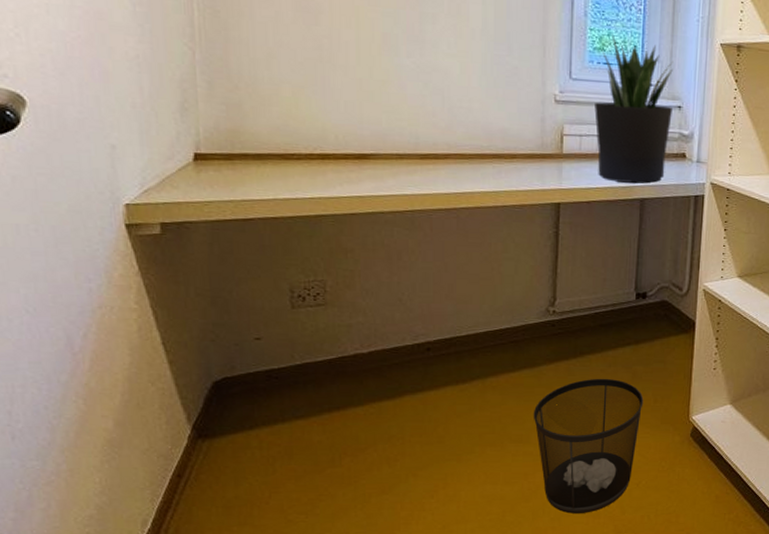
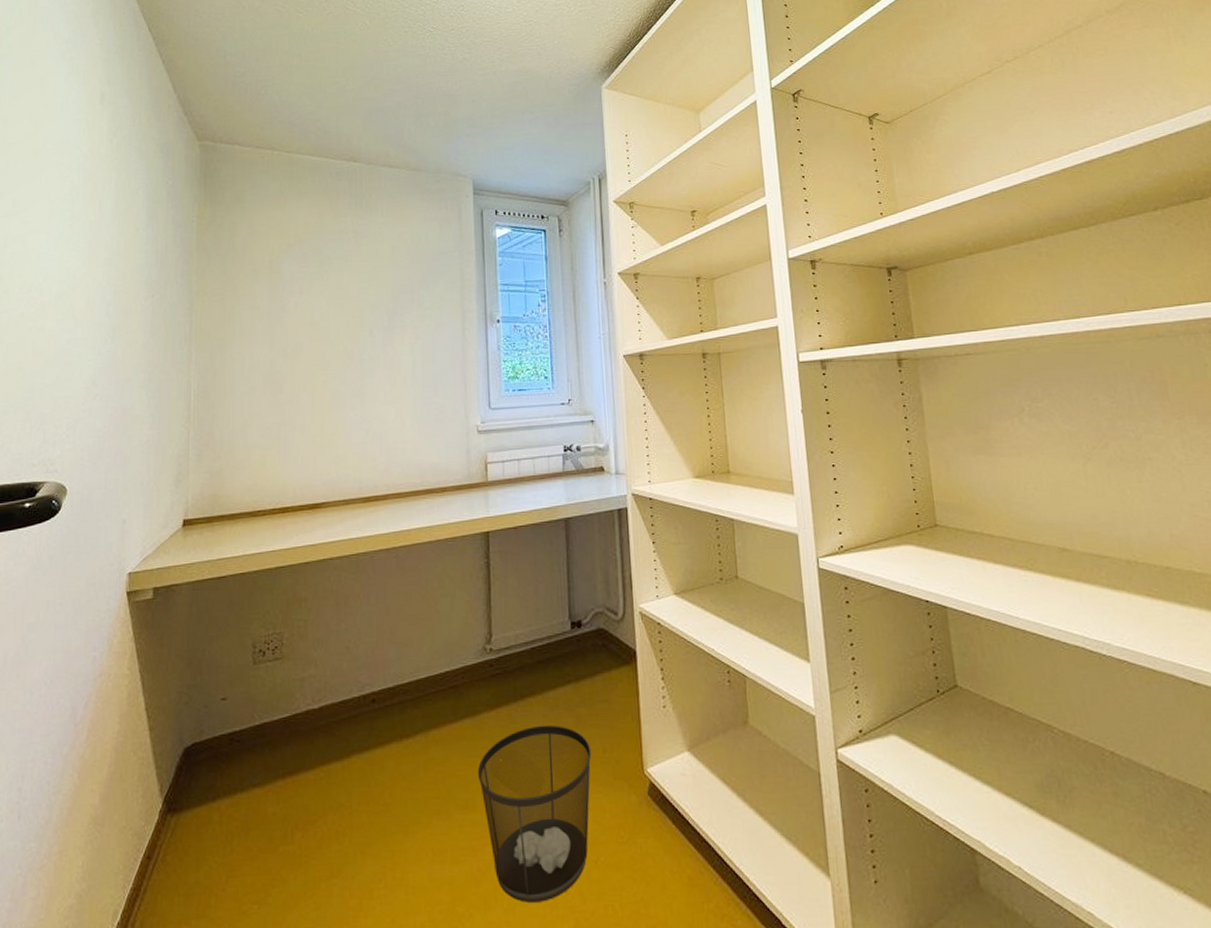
planter: present [594,33,673,183] -> none [513,362,586,504]

